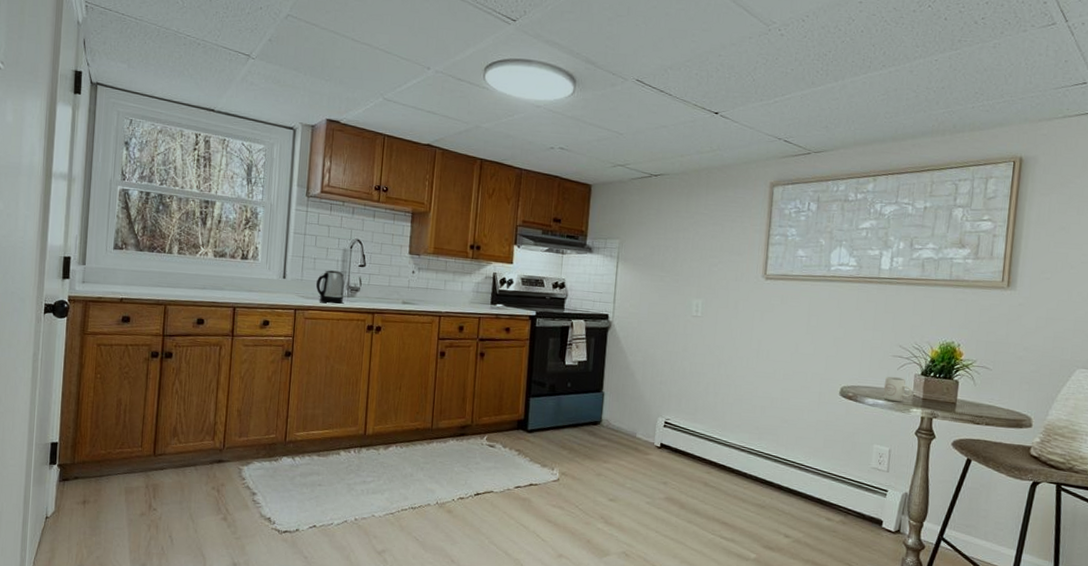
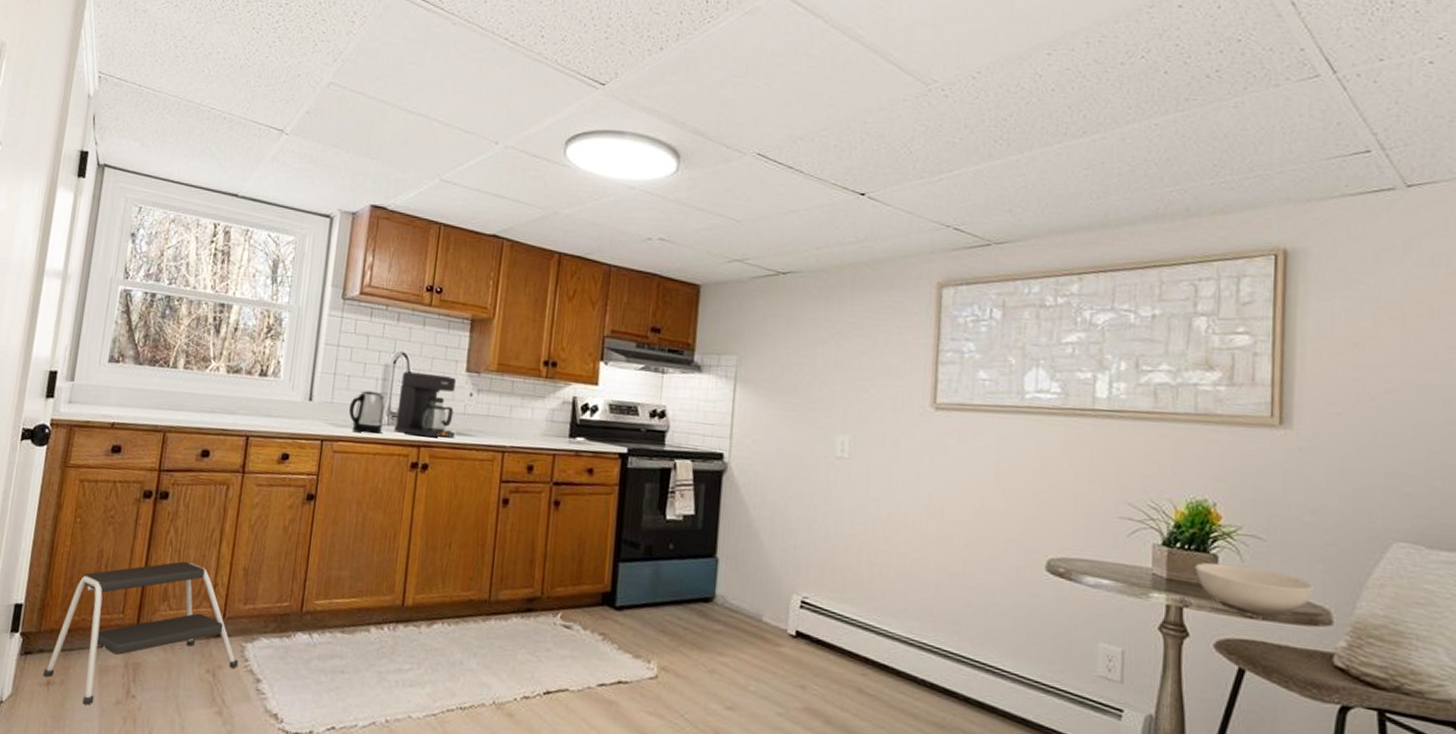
step stool: none [80,405,238,517] -> present [43,561,239,706]
coffee maker: none [352,254,402,307] -> present [393,371,456,439]
mug: present [883,376,913,402] -> none [1108,545,1151,583]
bowl: none [942,386,1022,423] -> present [1195,562,1315,617]

